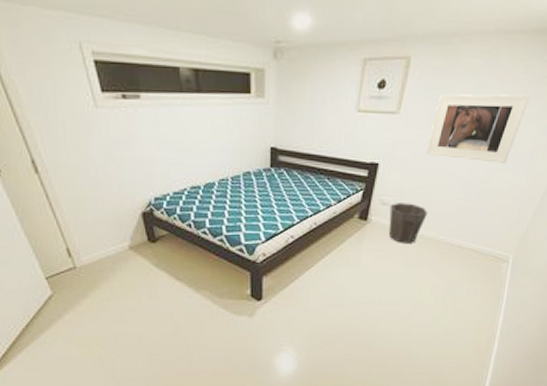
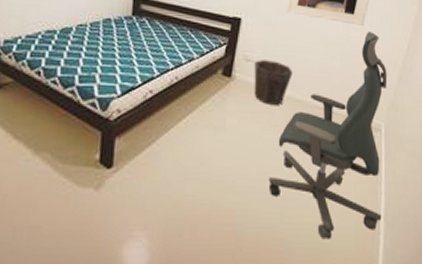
office chair: none [398,169,524,349] -> present [268,32,388,240]

